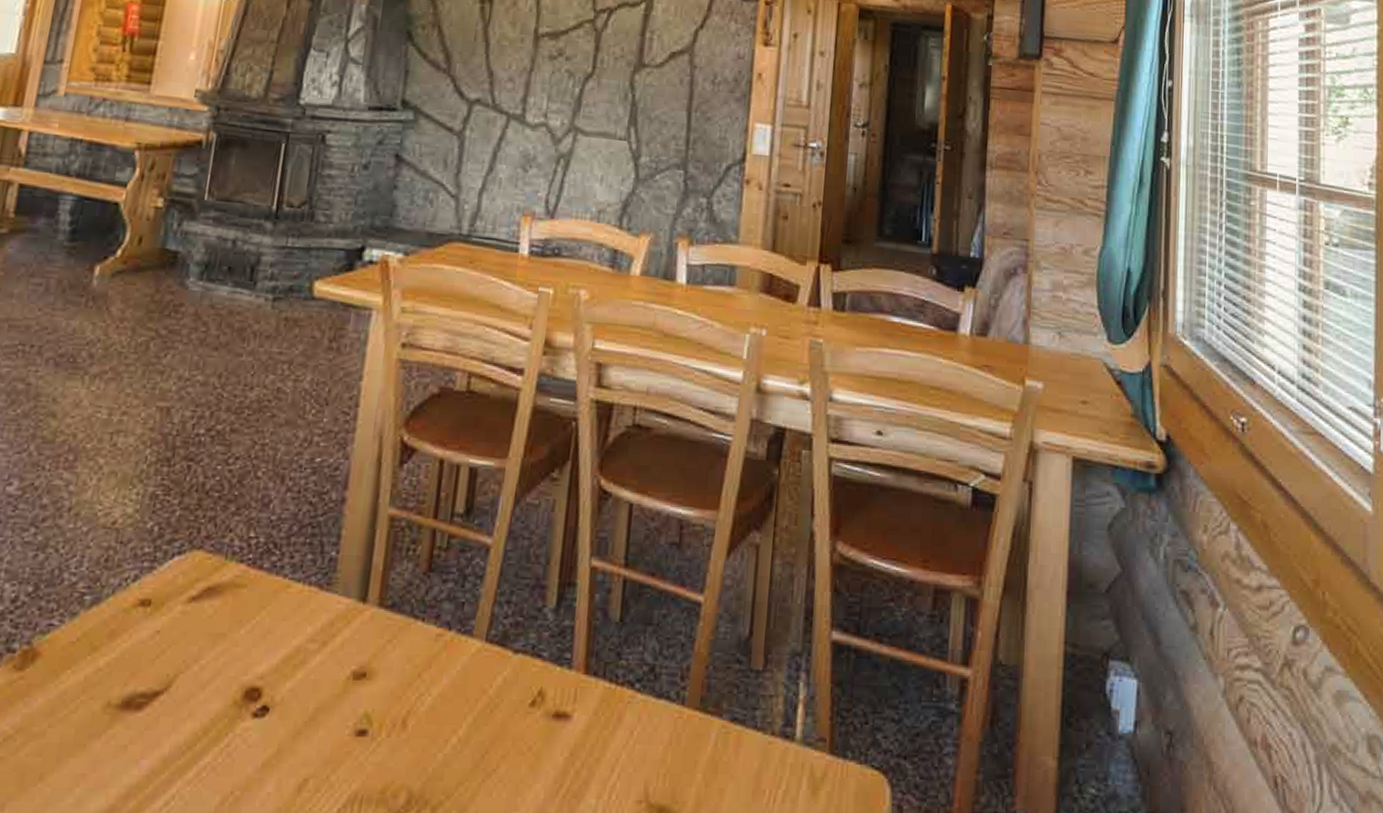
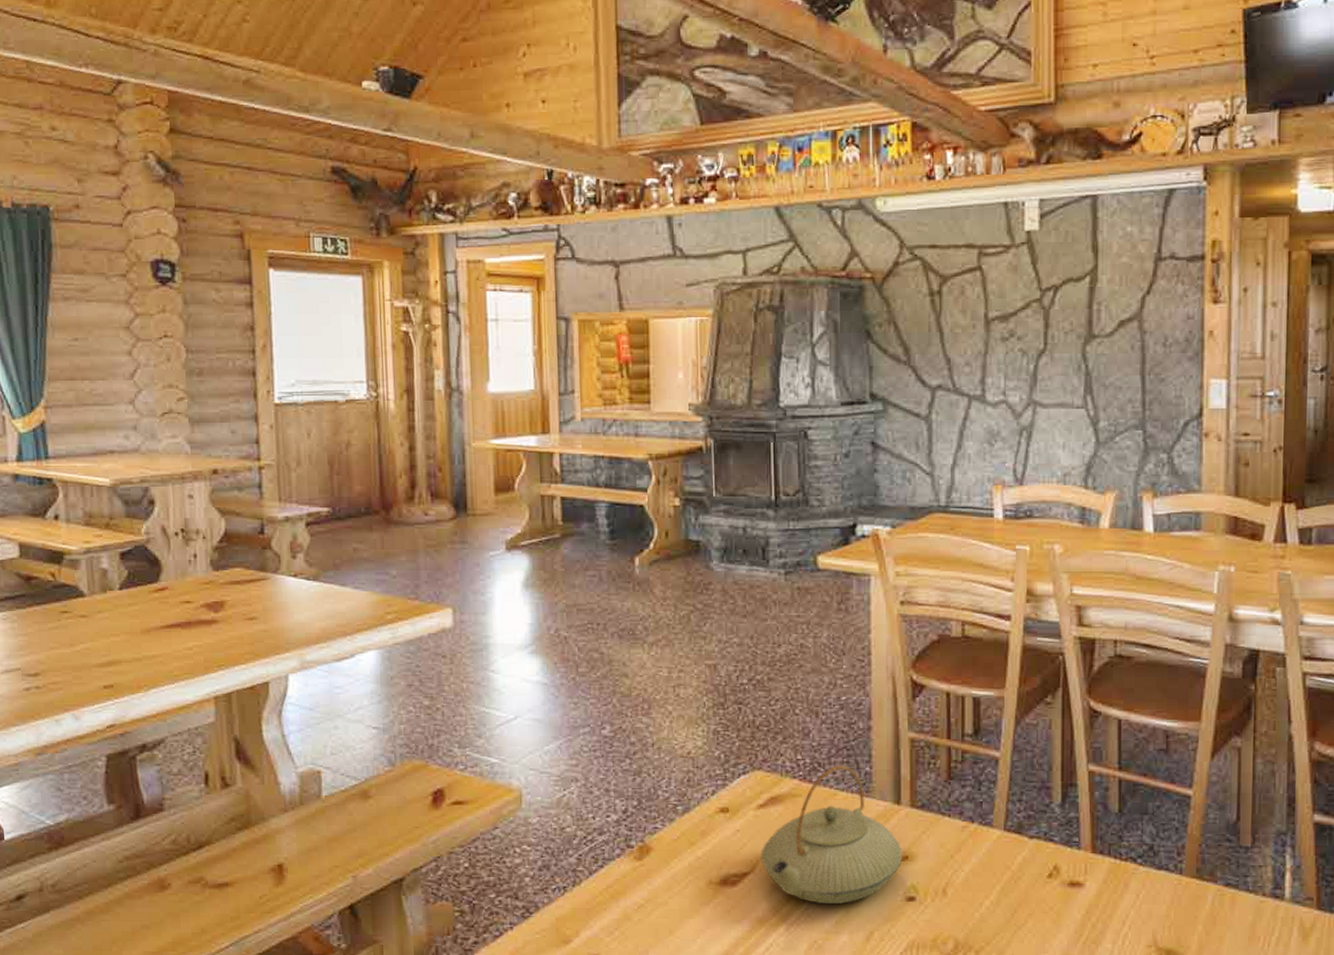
teapot: none [180,547,361,740] -> present [761,765,903,905]

